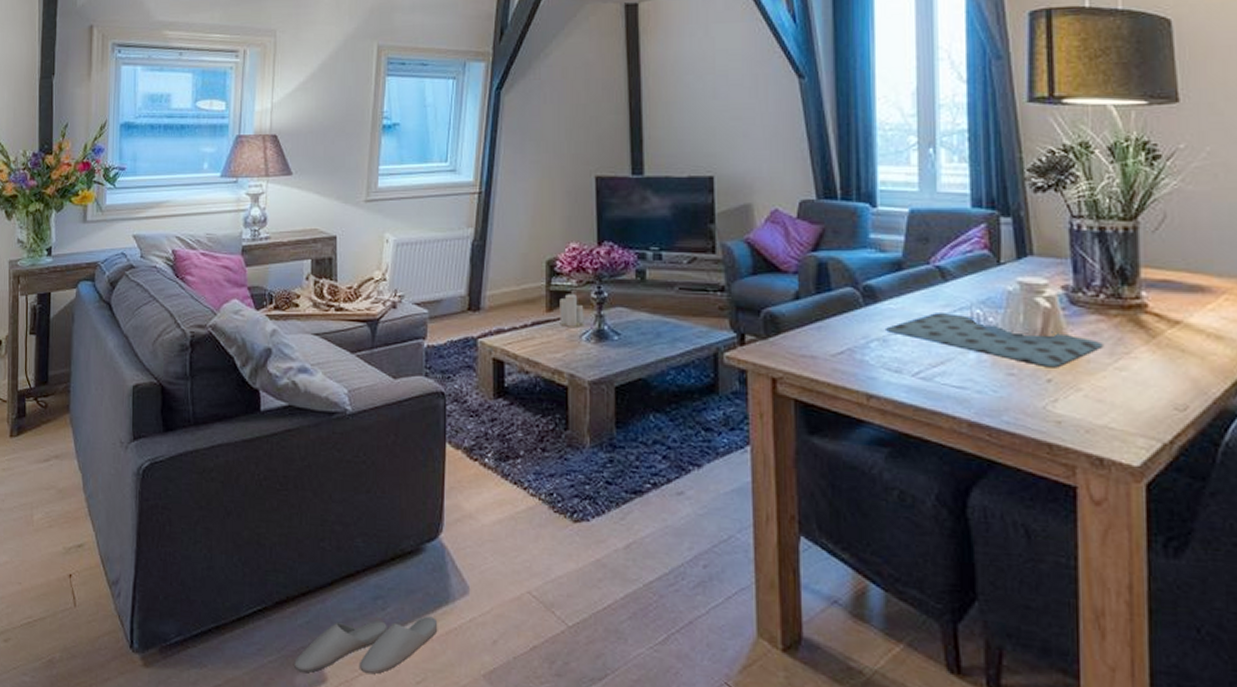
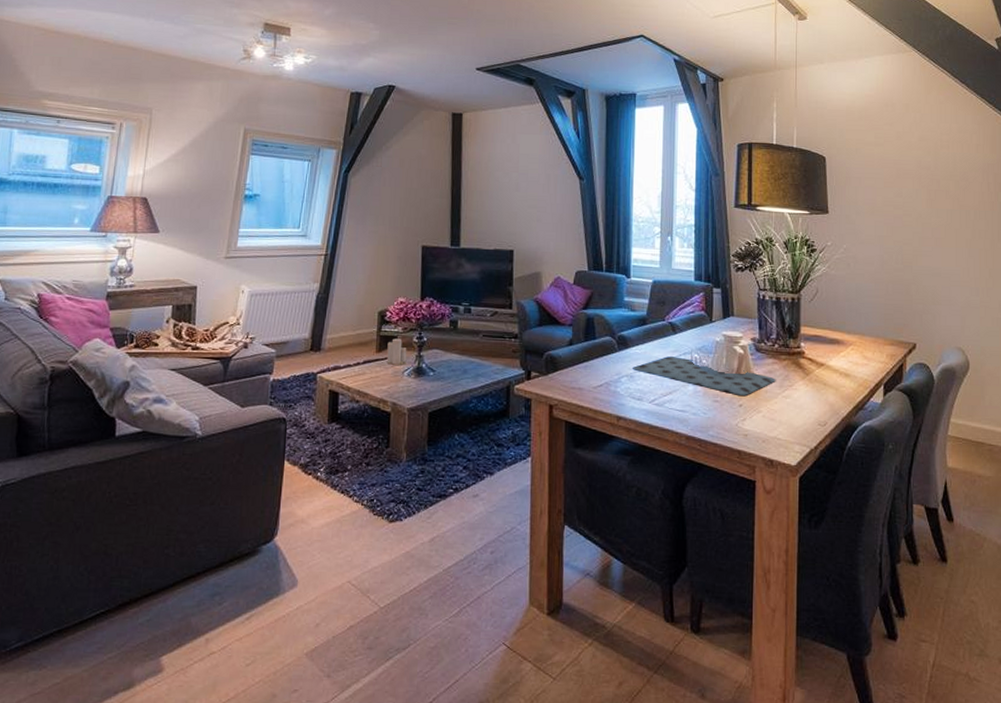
slippers: present [294,616,438,675] -> none [133,607,269,666]

